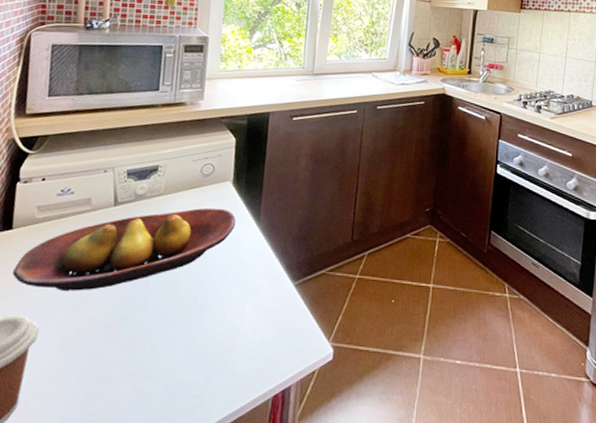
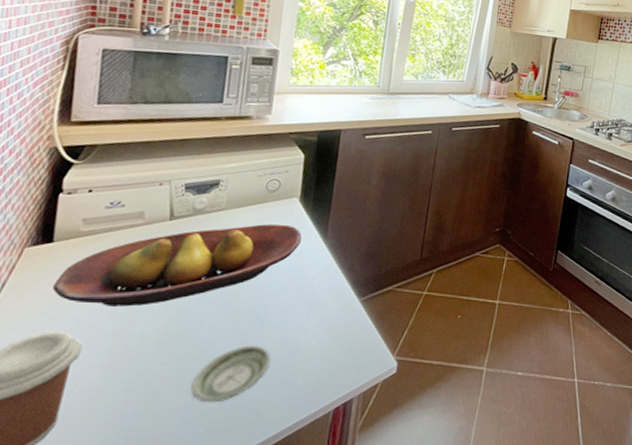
saucer: none [137,330,211,388] -> present [190,345,271,403]

